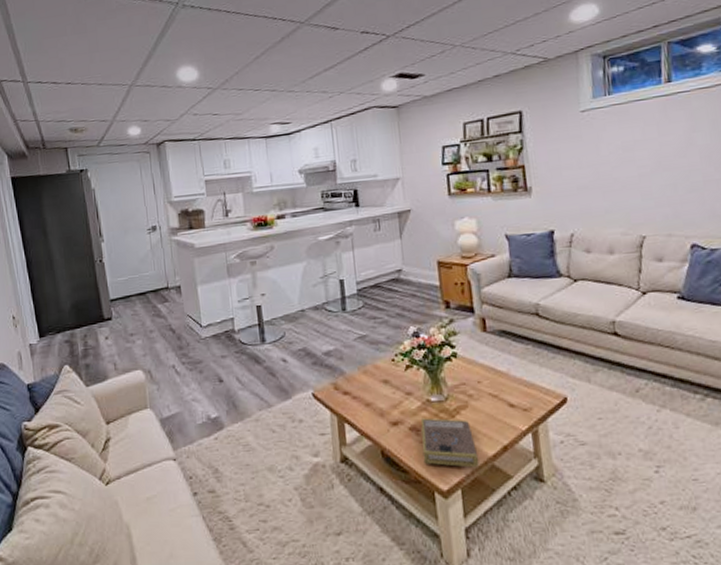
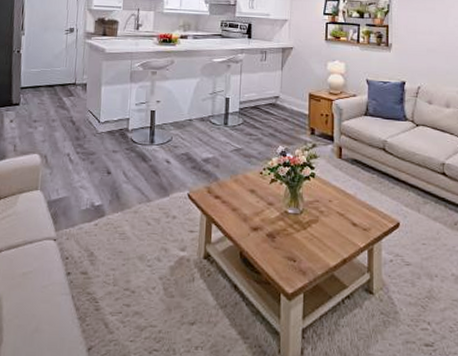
book: present [420,418,479,468] -> none [275,227,322,275]

